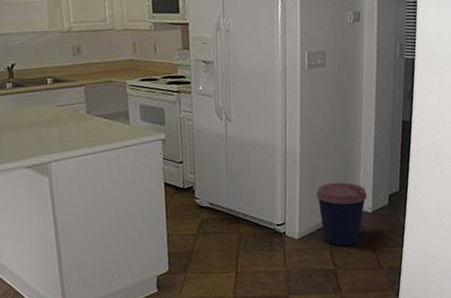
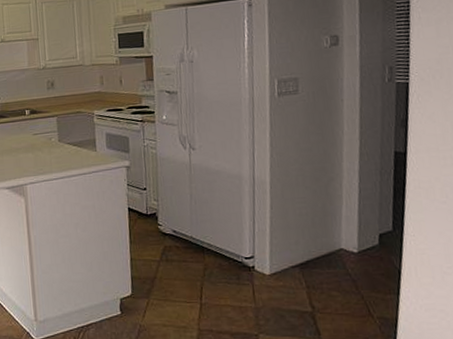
coffee cup: present [316,182,367,246] -> none [289,216,352,287]

